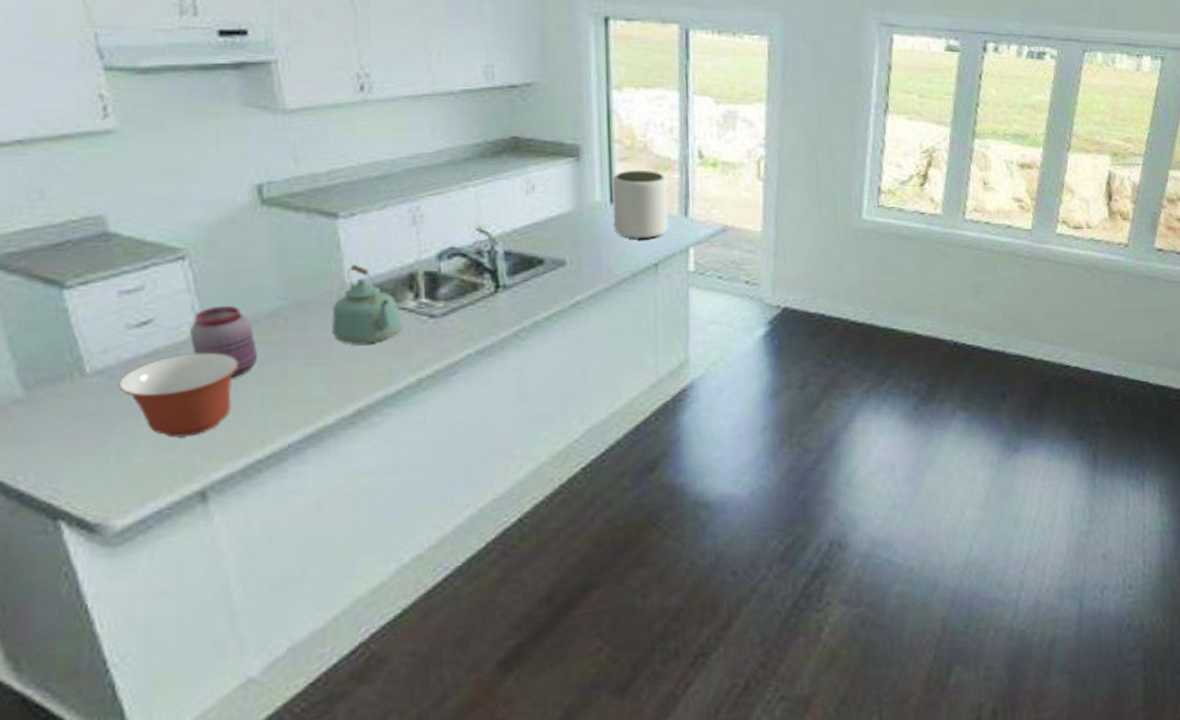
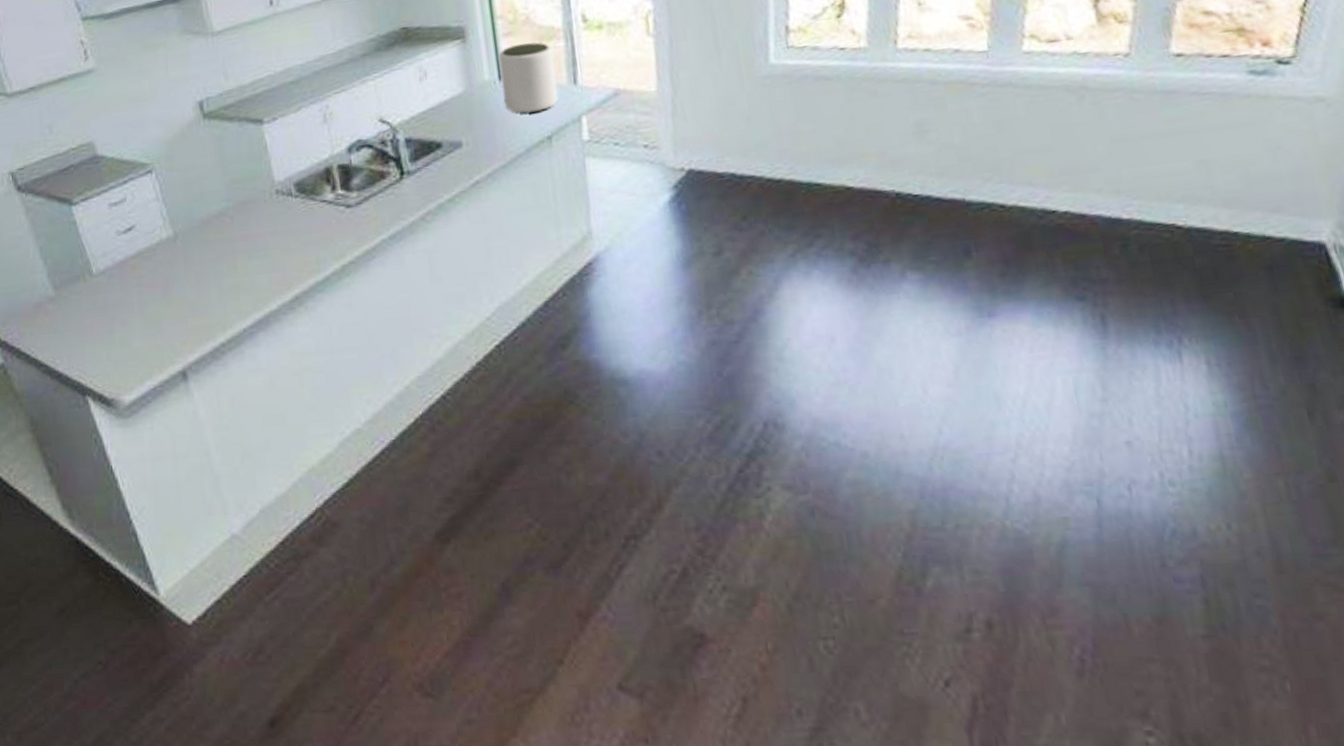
mixing bowl: present [118,352,239,438] -> none [115,251,200,326]
jar: present [190,305,257,378] -> none [161,209,213,273]
kettle: present [332,264,403,344] -> none [266,164,325,237]

